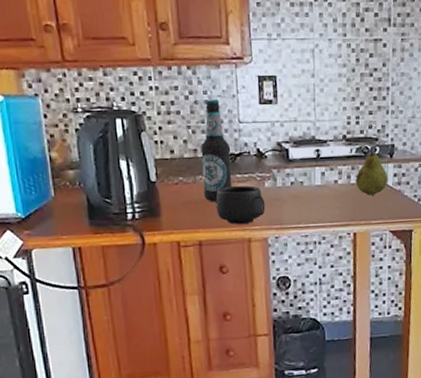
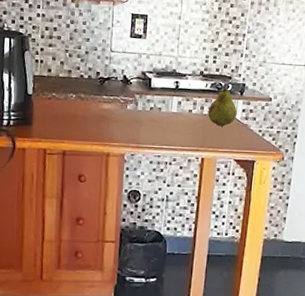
bottle: present [200,99,232,202] -> none [72,29,100,118]
mug: present [215,185,266,224] -> none [82,105,126,140]

